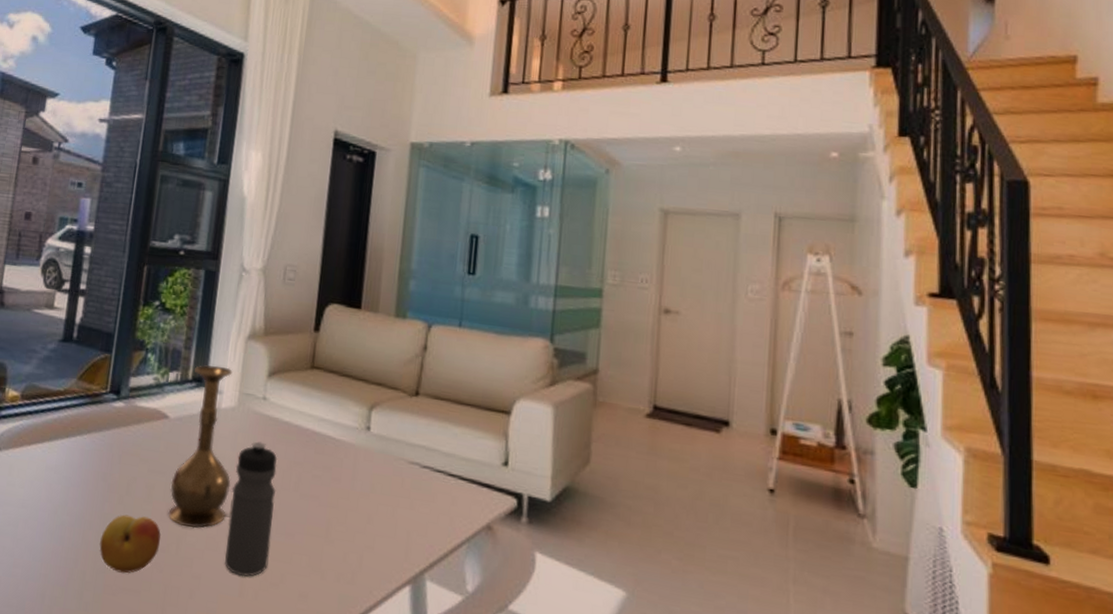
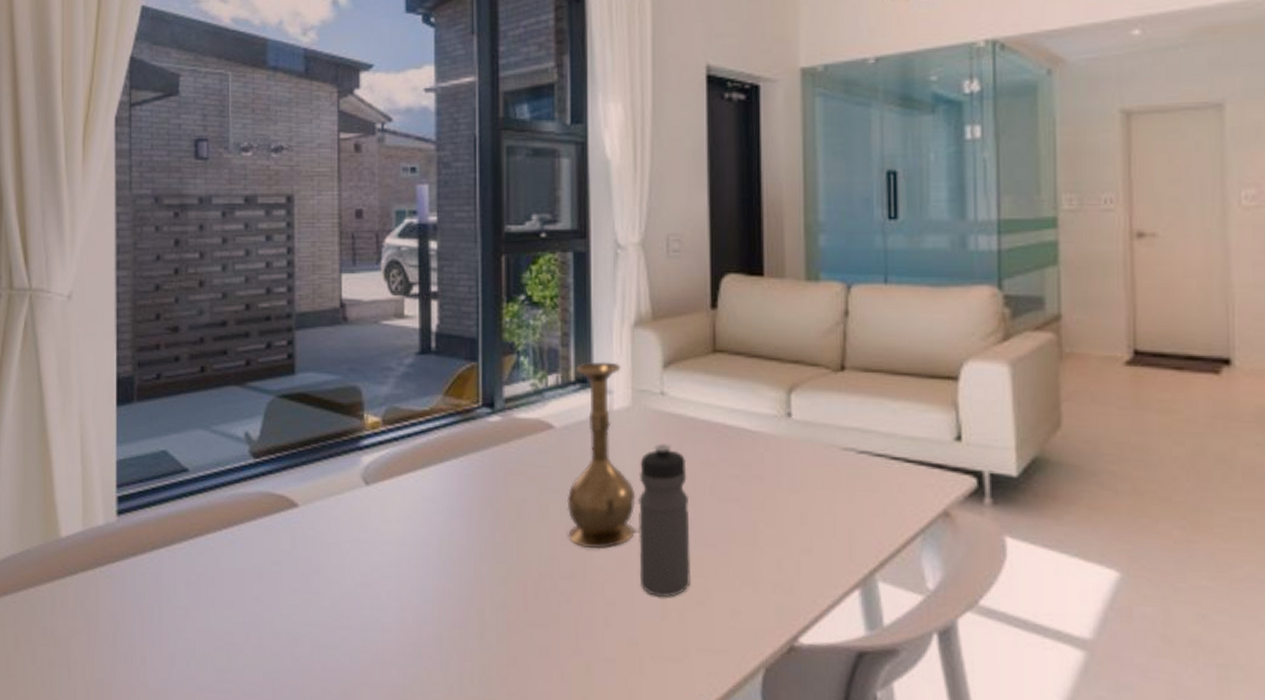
fruit: present [99,514,161,574] -> none [495,541,563,607]

